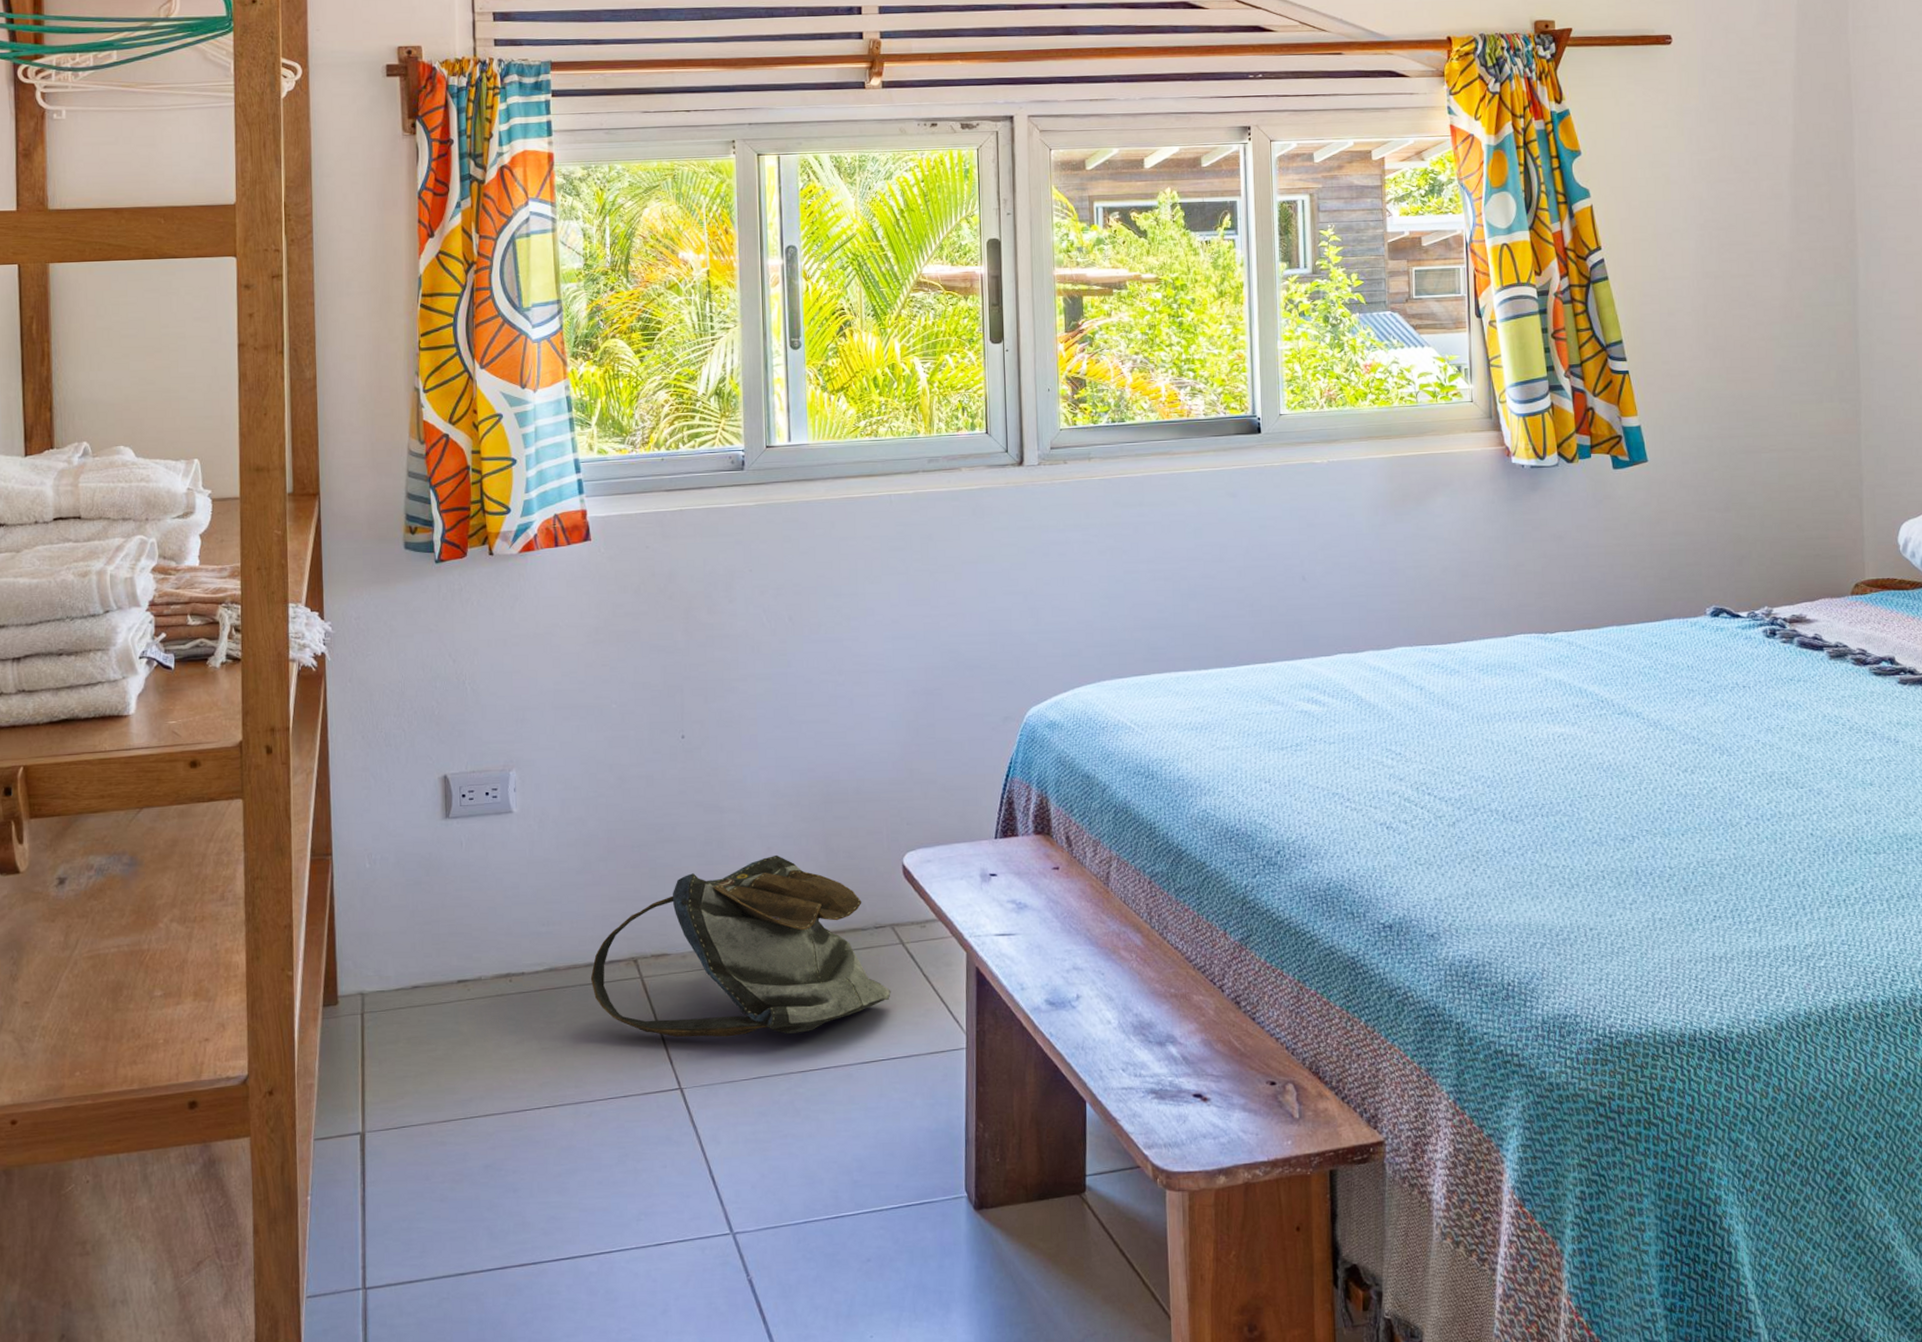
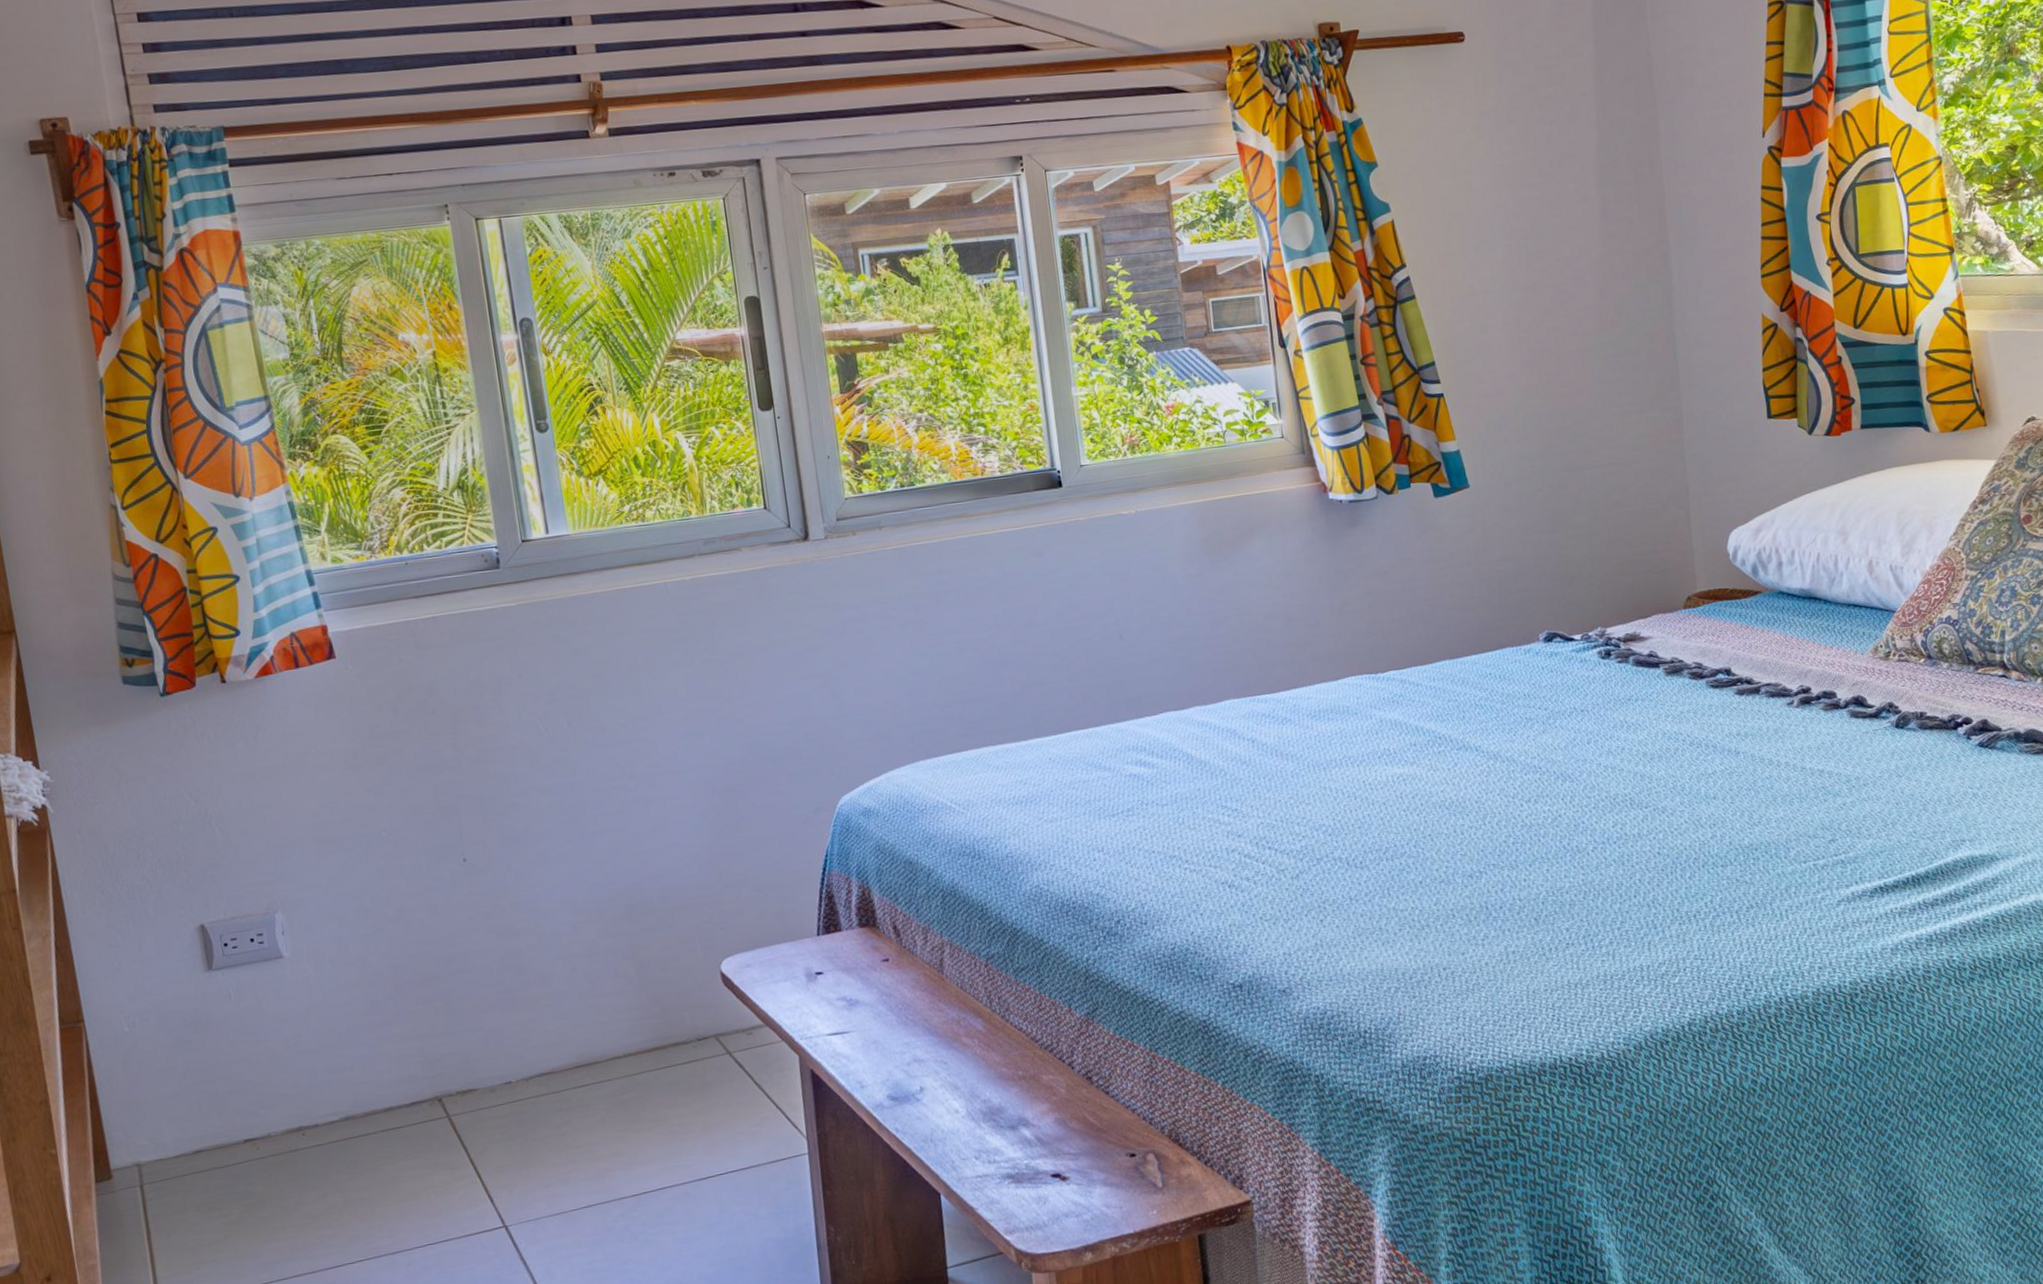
backpack: present [590,854,891,1038] -> none [392,974,722,1174]

